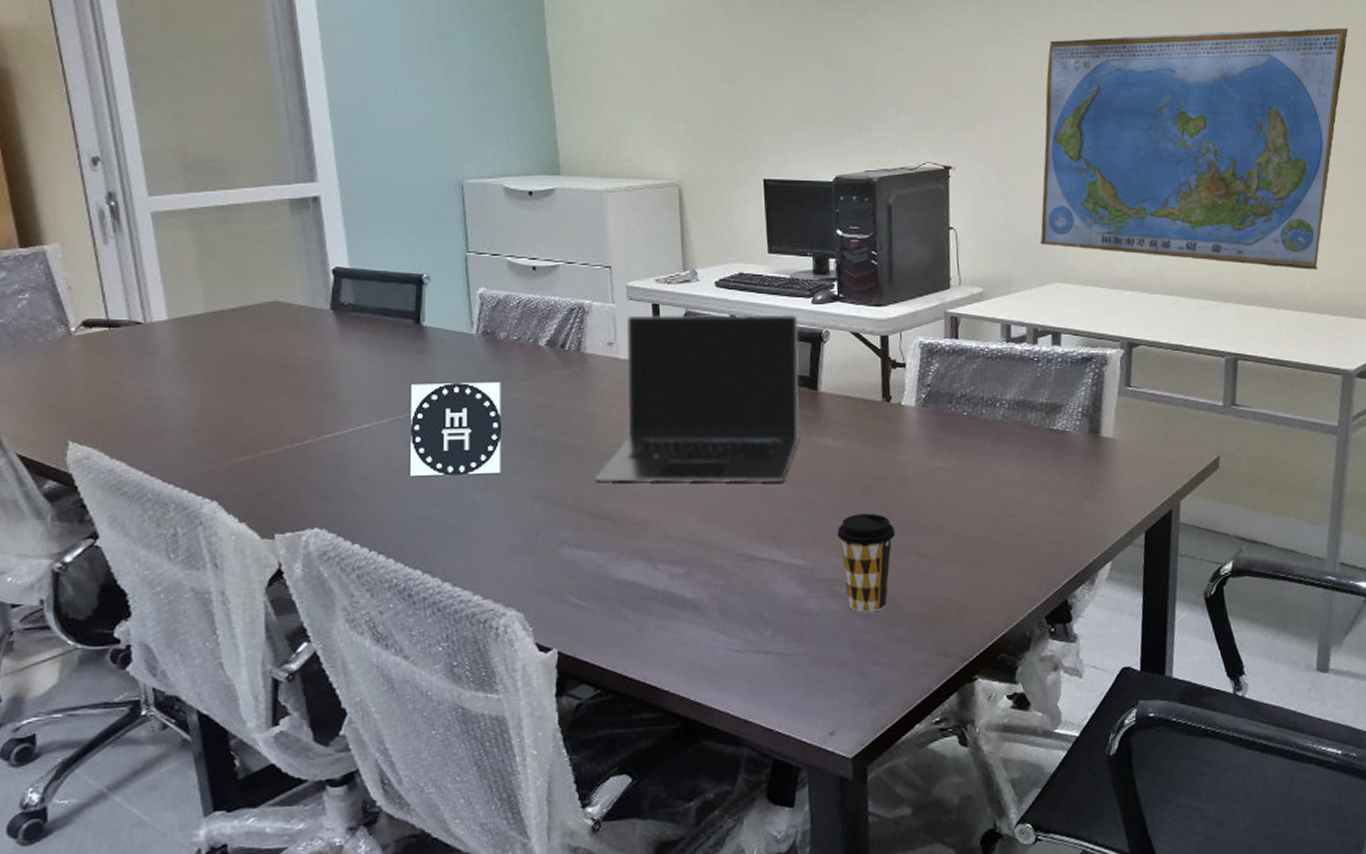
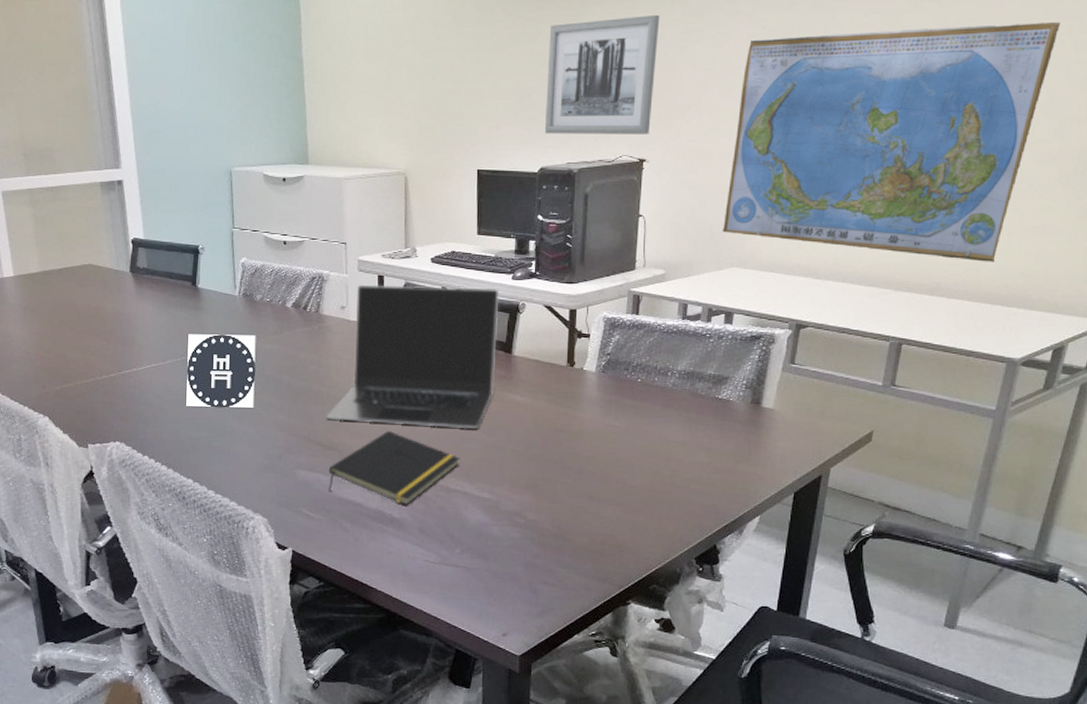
notepad: none [600,491,764,582] -> present [328,431,460,505]
wall art: none [835,12,954,140] -> present [545,14,660,135]
coffee cup: present [837,513,895,613] -> none [520,459,569,542]

